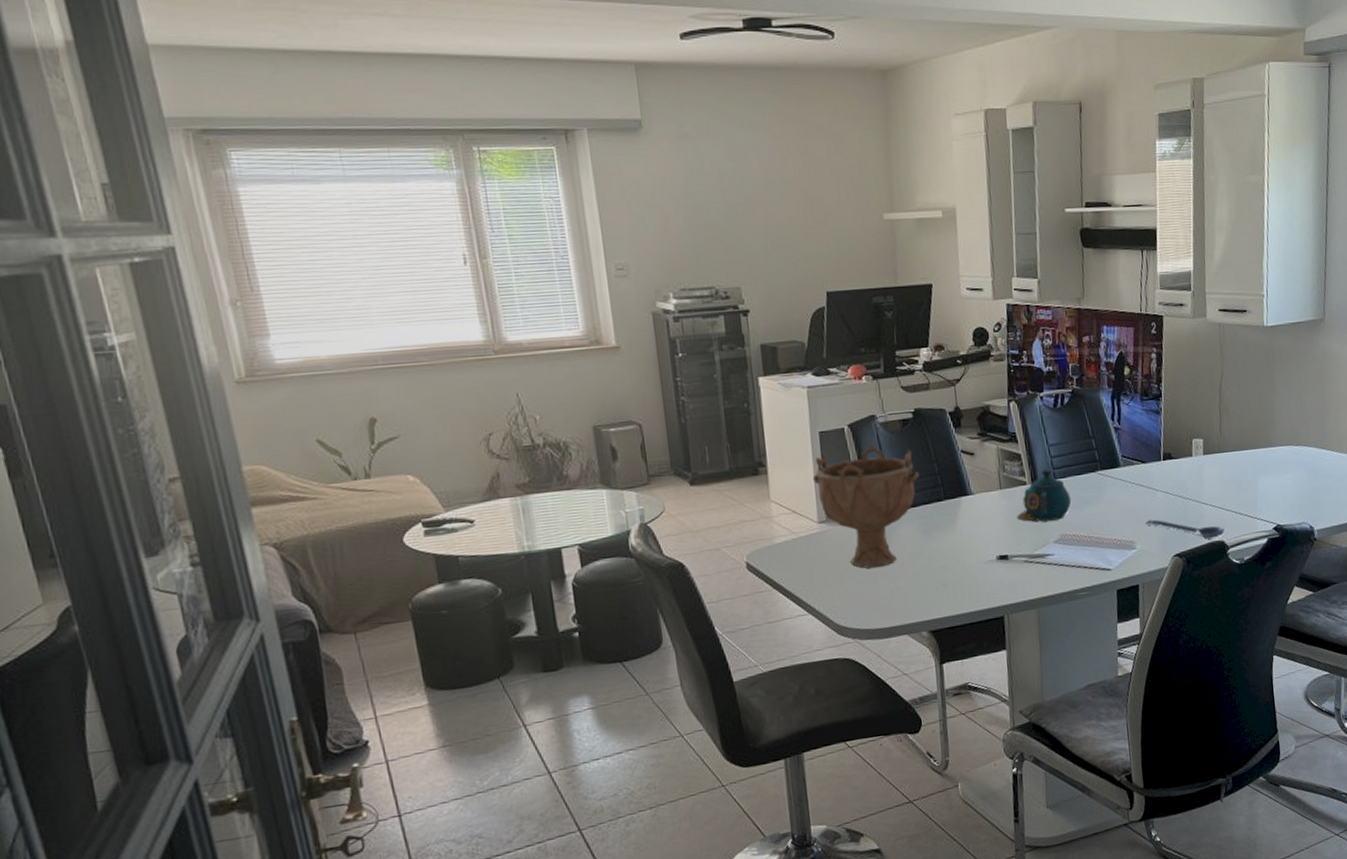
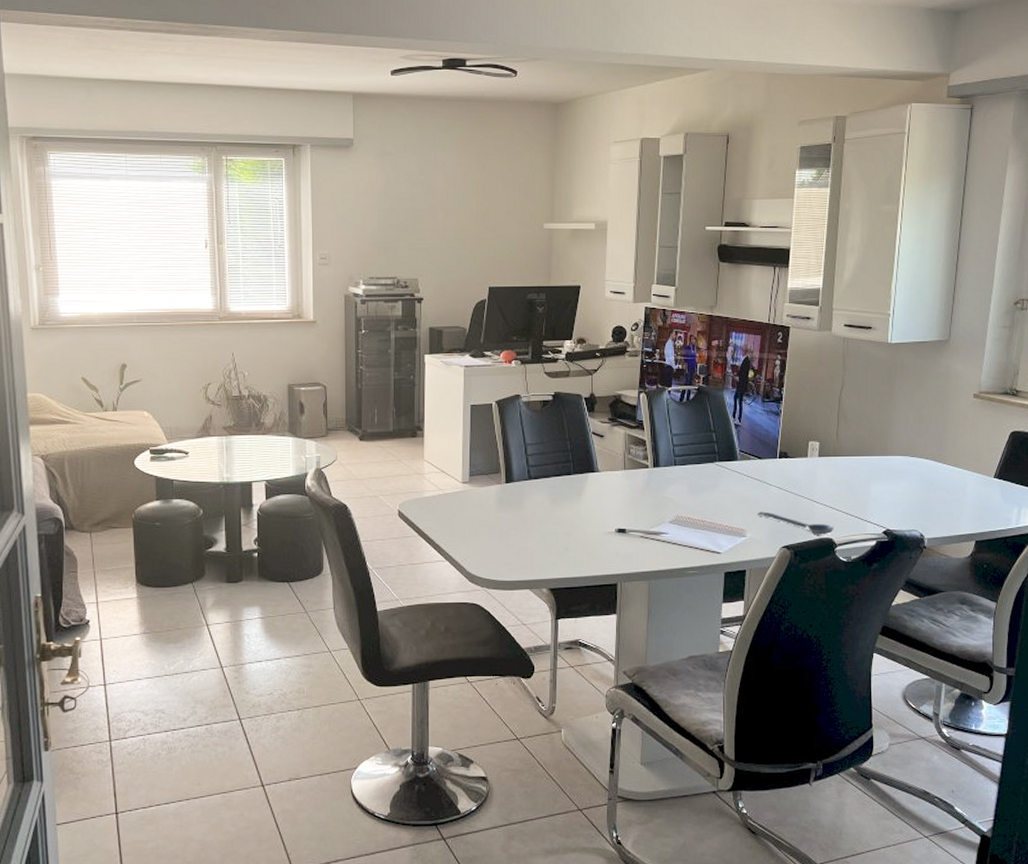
decorative bowl: present [812,442,920,569] -> none [461,418,554,528]
teapot: present [1016,469,1072,523] -> none [637,456,689,504]

